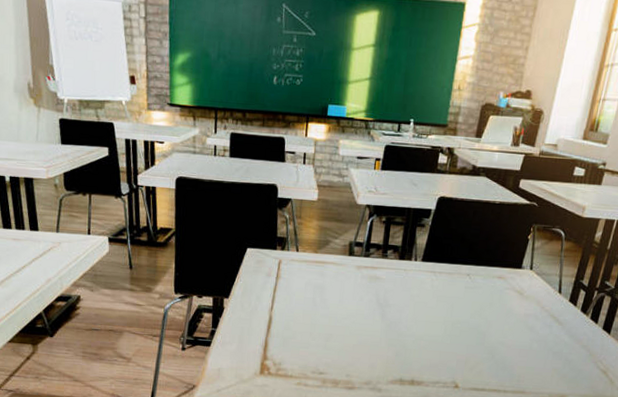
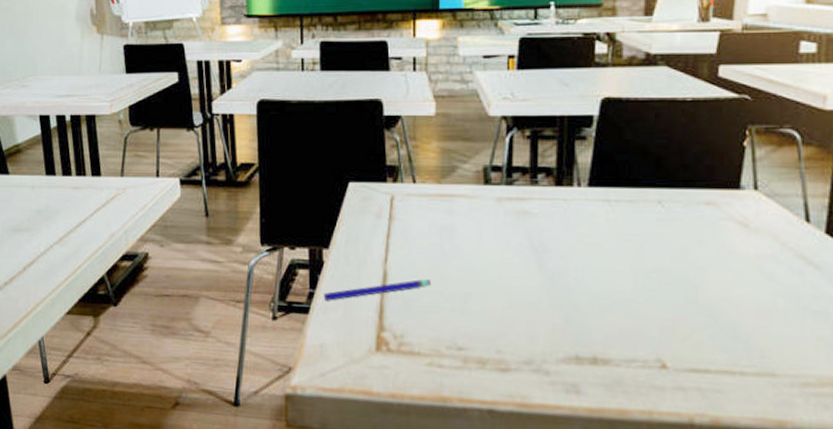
pen: none [222,323,304,337] -> present [323,279,431,301]

